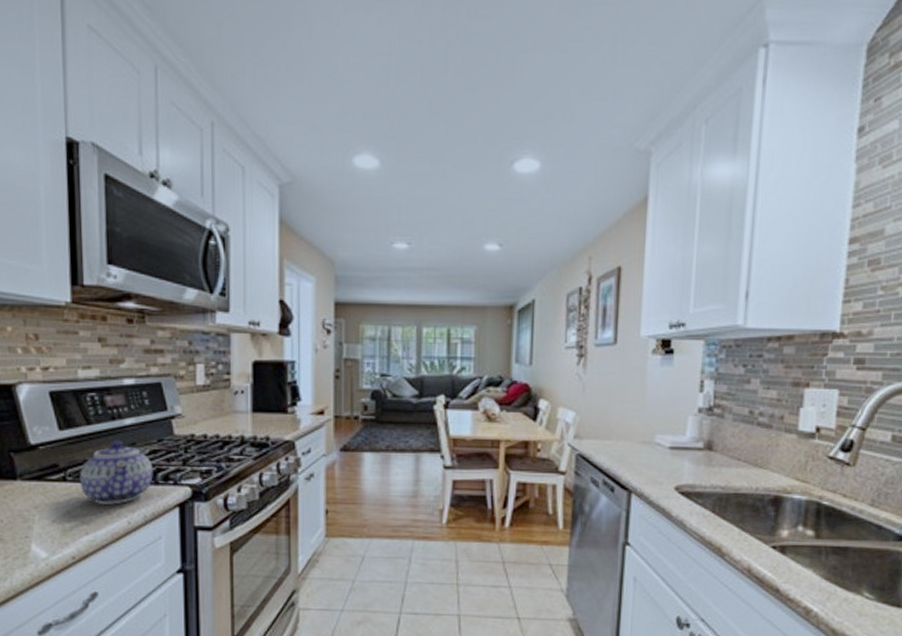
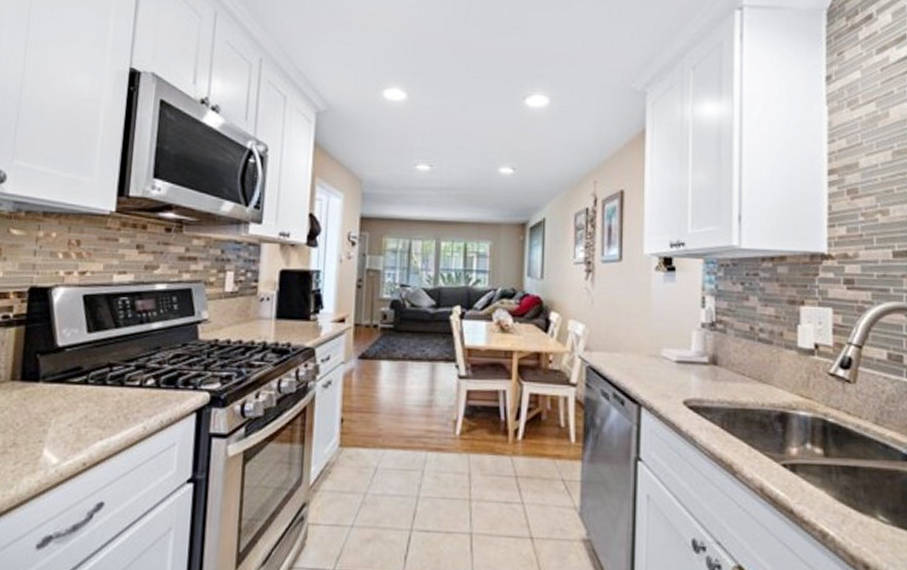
teapot: present [79,439,153,506] -> none [100,343,175,410]

